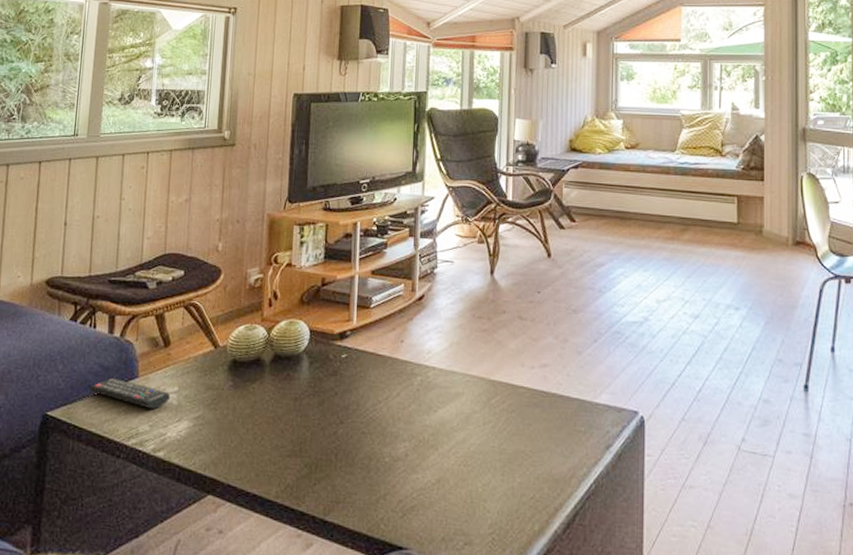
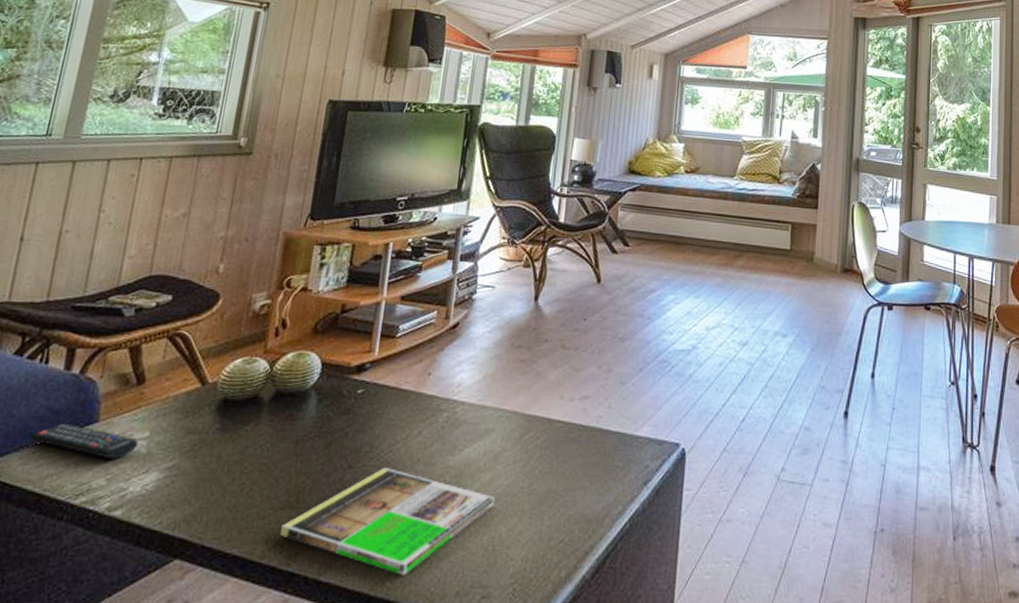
magazine: none [290,424,469,520] -> present [280,468,495,575]

